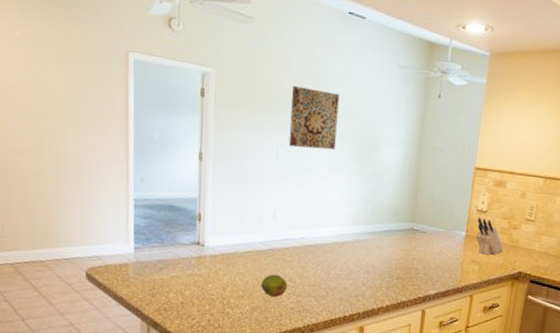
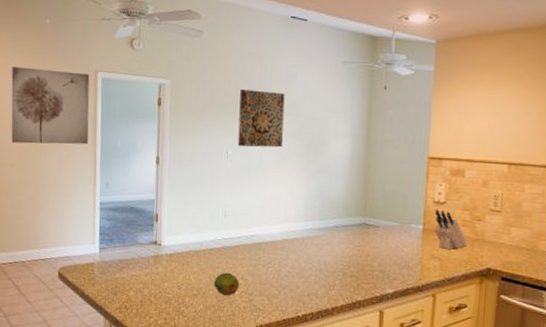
wall art: none [19,36,119,134] -> present [11,67,90,145]

